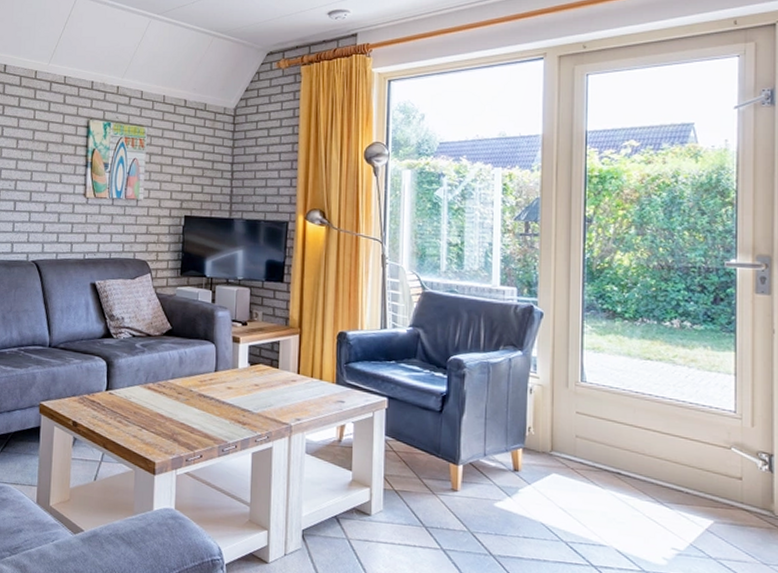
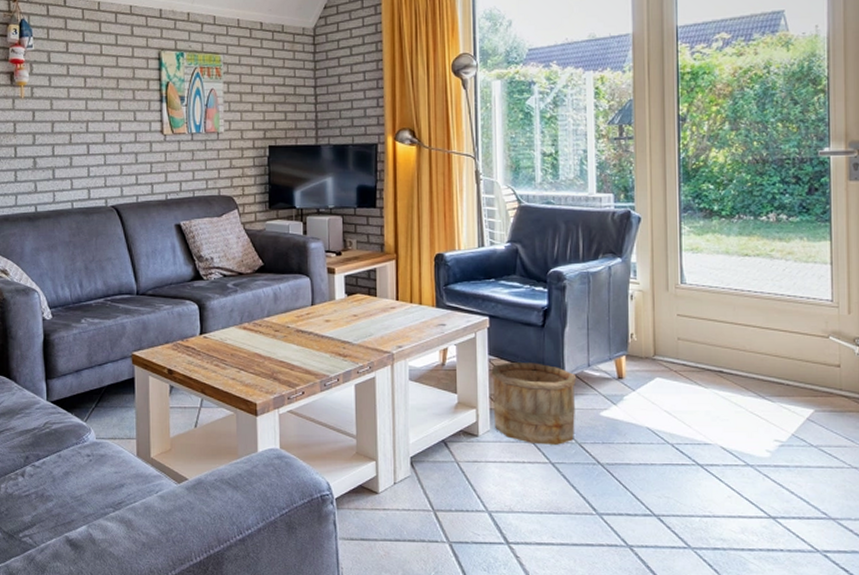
wooden bucket: none [387,444,472,532] -> present [491,363,577,445]

